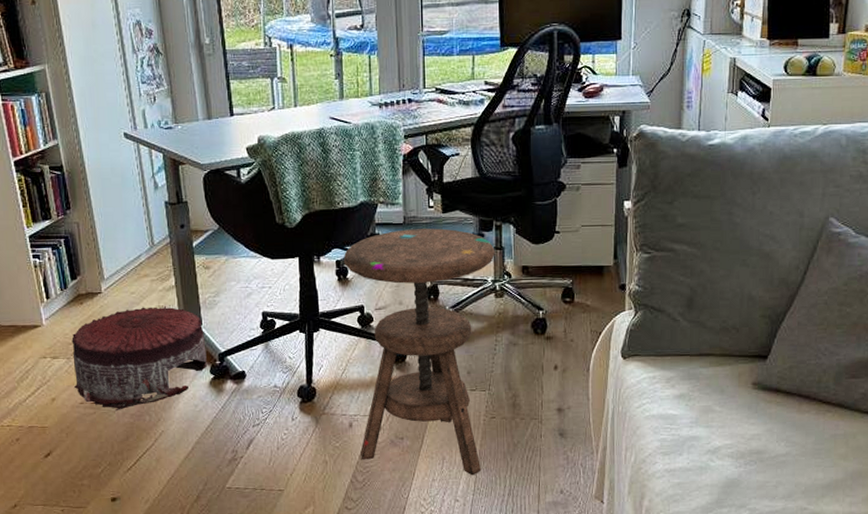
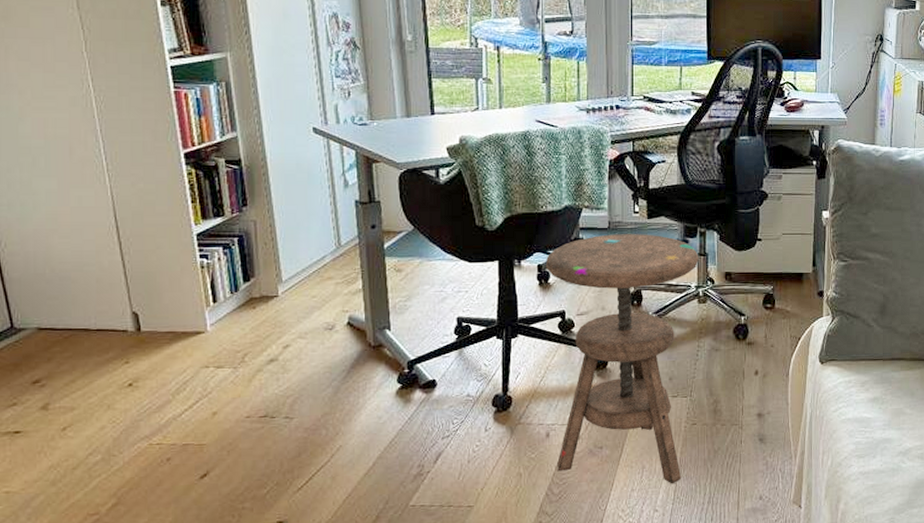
pouf: present [71,305,207,410] -> none [240,310,394,424]

